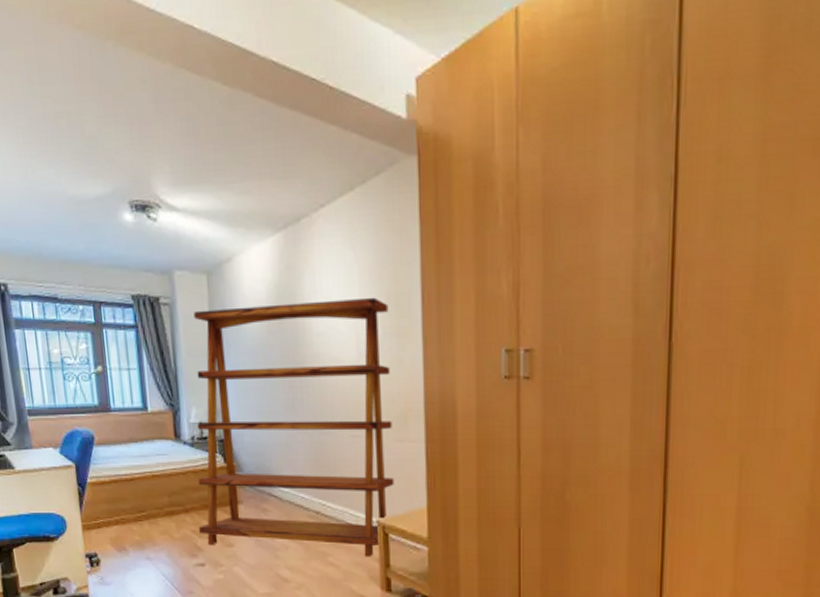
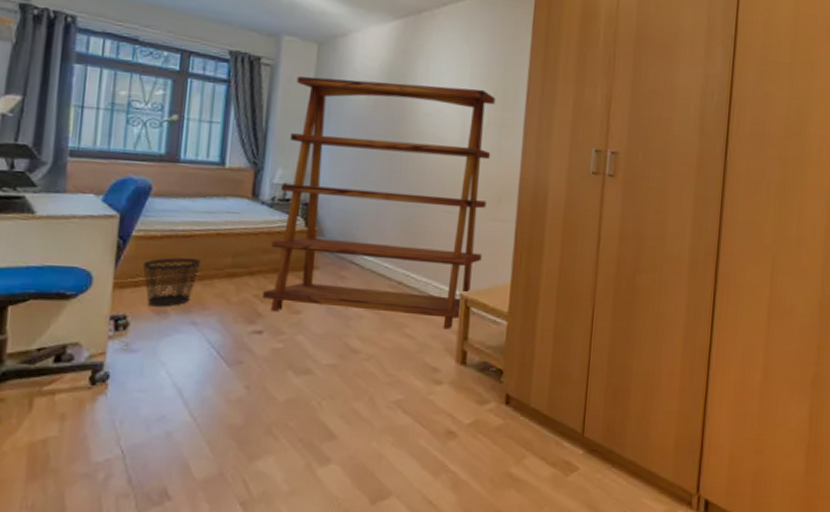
wastebasket: none [101,500,144,545] -> present [143,257,200,307]

